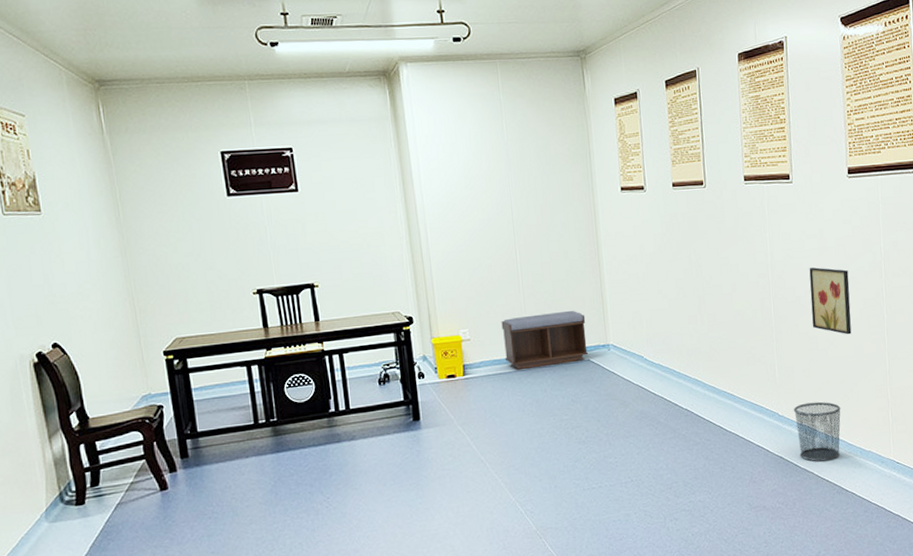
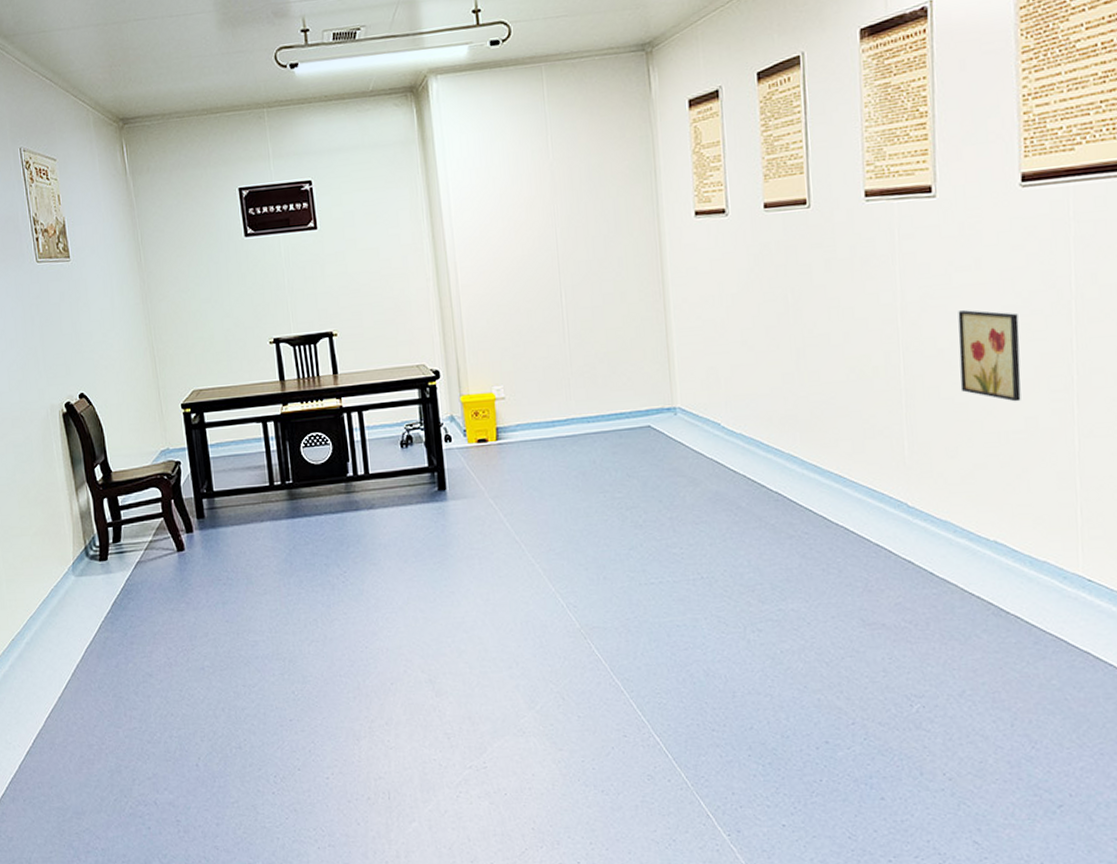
bench: present [501,310,589,370] -> none [542,364,650,435]
waste bin: present [793,401,841,462] -> none [929,490,1002,571]

